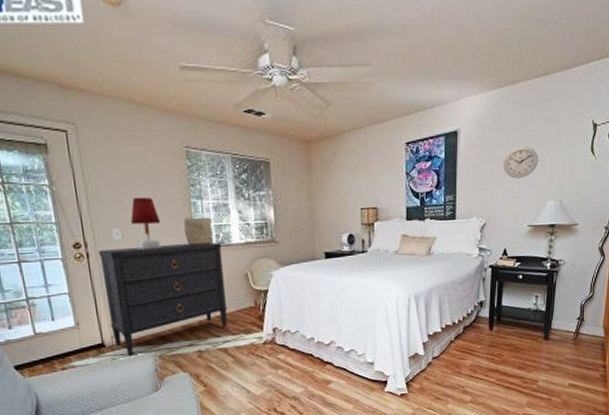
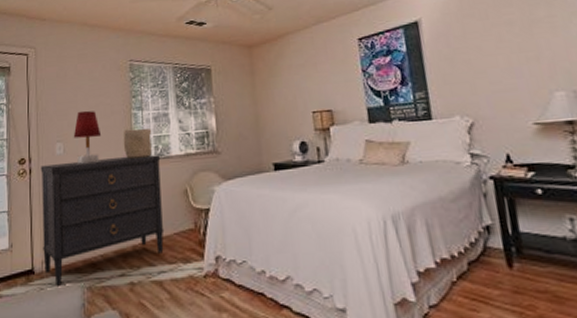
wall clock: present [503,147,538,179] -> none [482,31,530,68]

